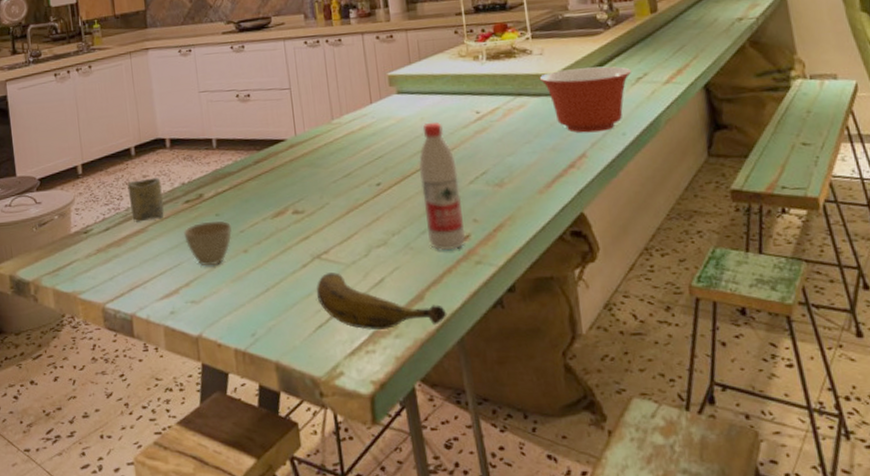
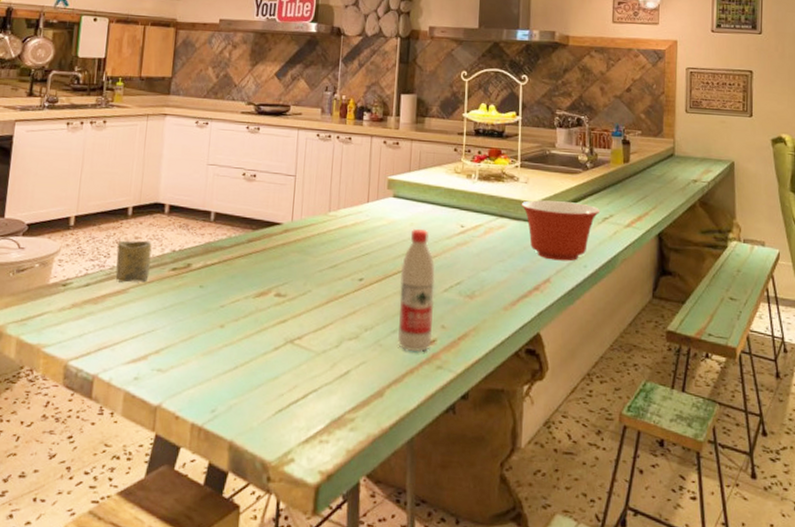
cup: present [183,221,232,266] -> none [163,291,213,337]
banana: present [316,272,447,330] -> none [282,358,403,423]

